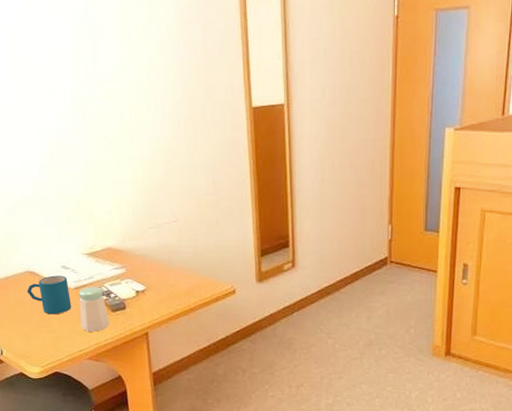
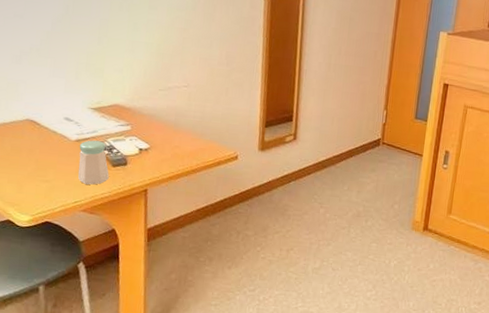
mug: present [27,275,72,315] -> none [24,126,71,165]

